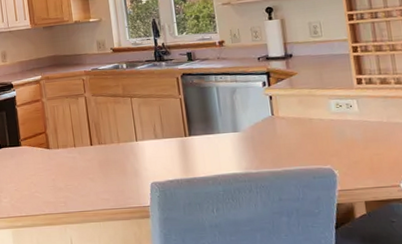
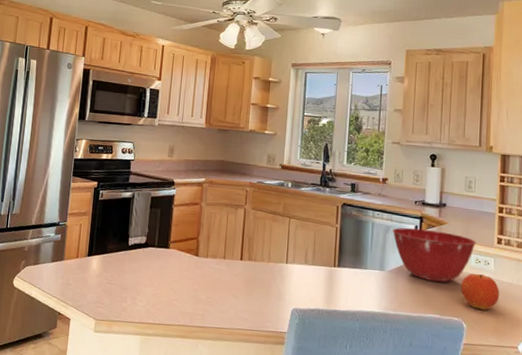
mixing bowl: none [239,82,334,134] -> present [392,227,477,282]
fruit: none [324,118,370,154] -> present [461,273,500,310]

